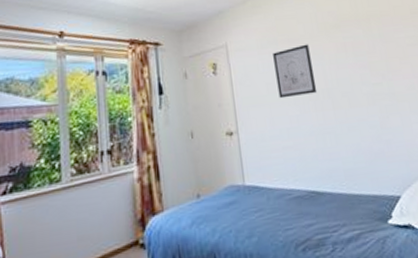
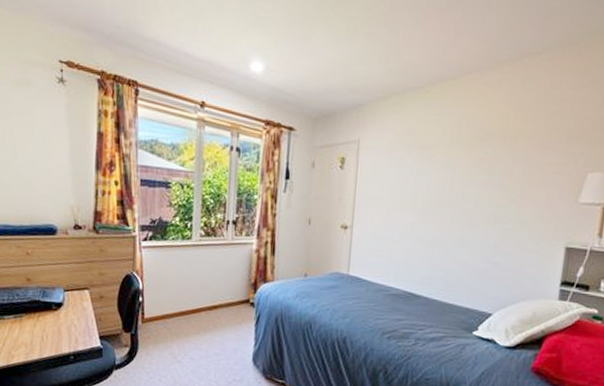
wall art: present [273,44,318,99] -> none [399,153,443,205]

